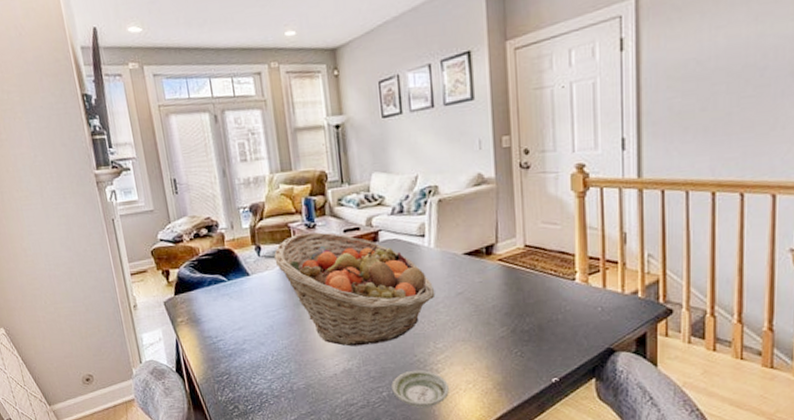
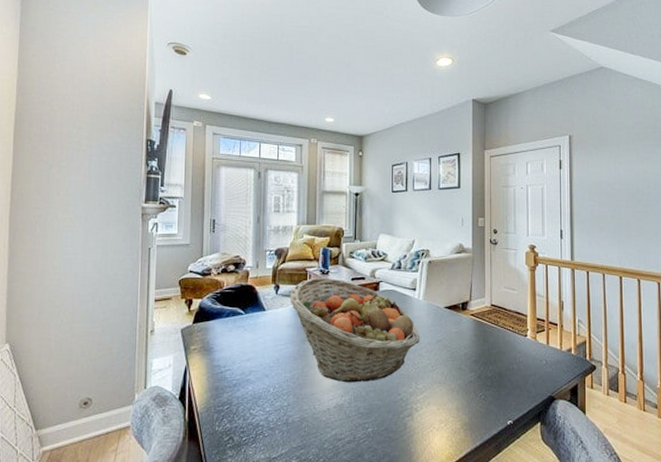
saucer: present [391,370,449,408] -> none [377,408,425,445]

